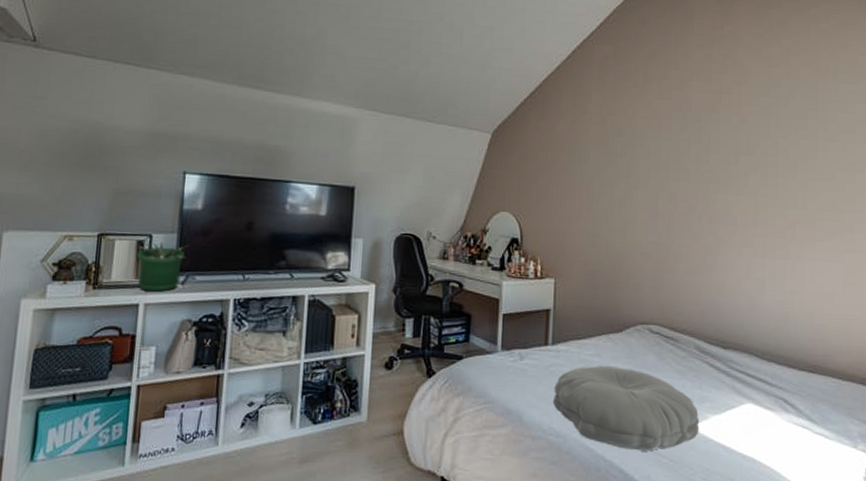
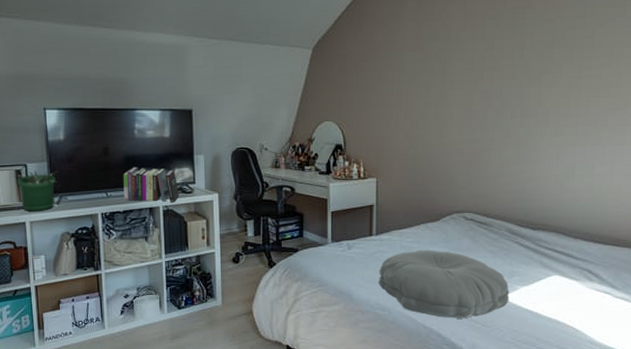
books: none [263,246,330,292] -> present [123,167,179,203]

